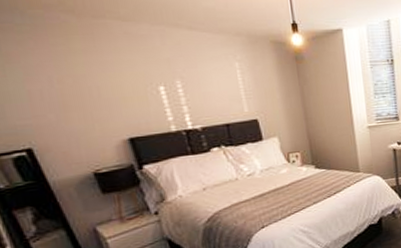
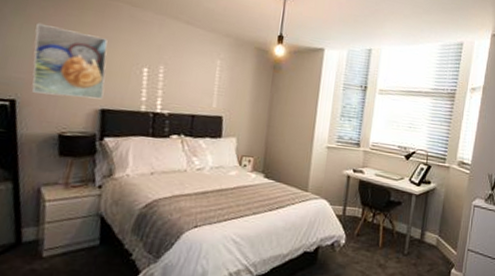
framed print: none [20,60,127,137] -> present [31,22,108,100]

